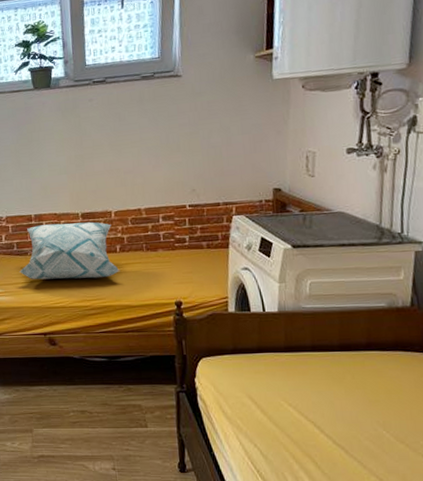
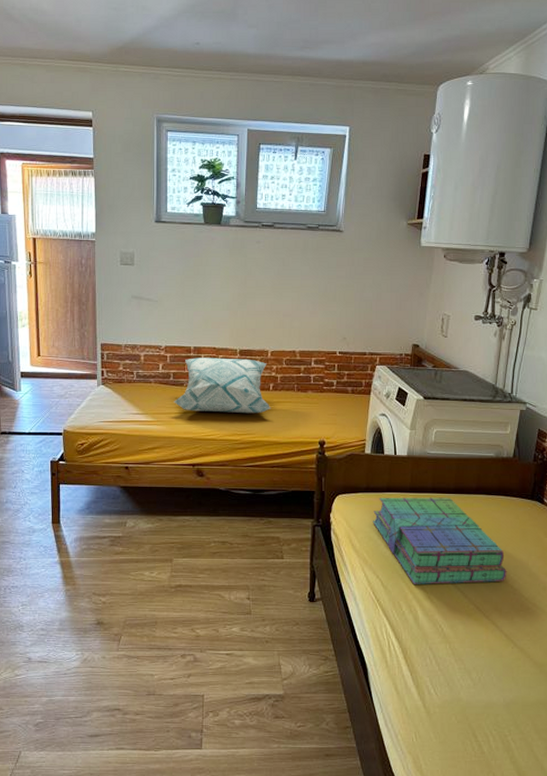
stack of books: none [243,356,416,453] -> present [372,497,507,584]

